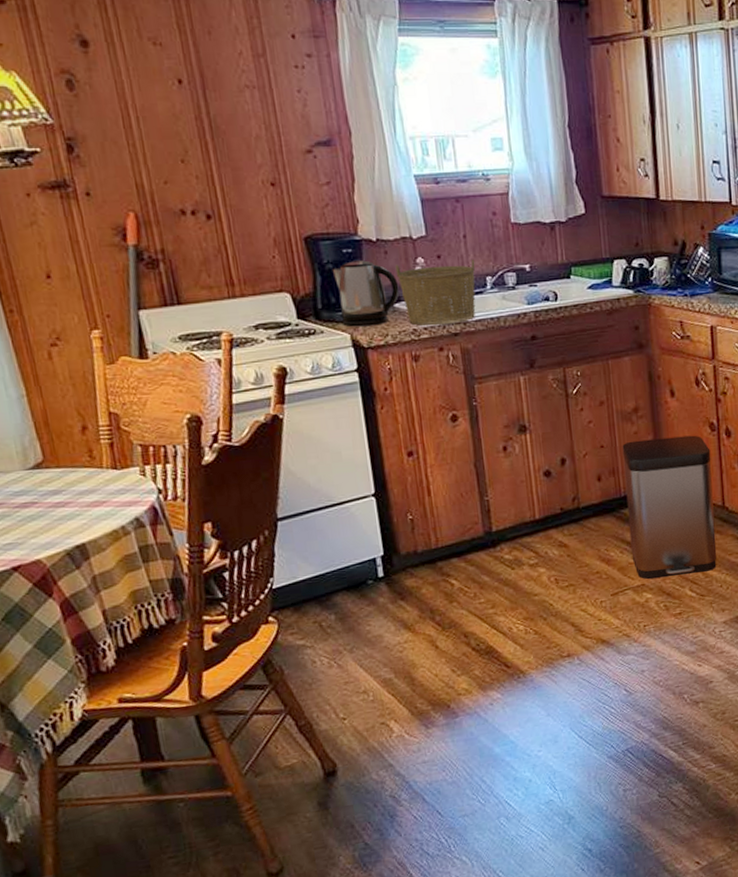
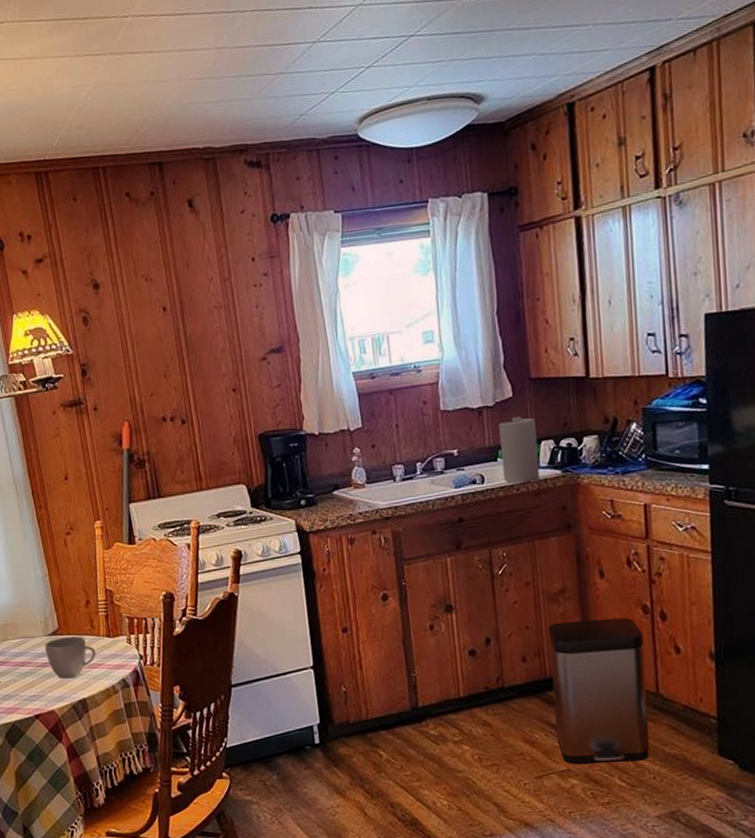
cup: none [24,469,98,521] -> present [45,636,96,679]
kettle: present [332,260,399,327] -> none [280,453,338,514]
basket: present [395,260,476,326] -> none [334,447,407,511]
paper towel holder: none [571,234,613,302] -> present [499,416,540,484]

